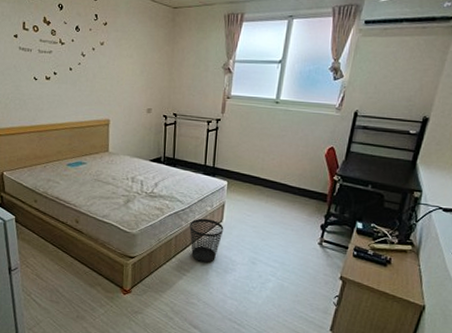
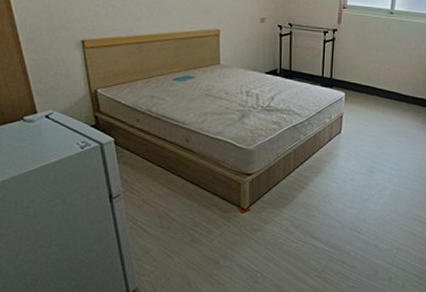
wastebasket: present [189,218,224,263] -> none [308,130,343,175]

